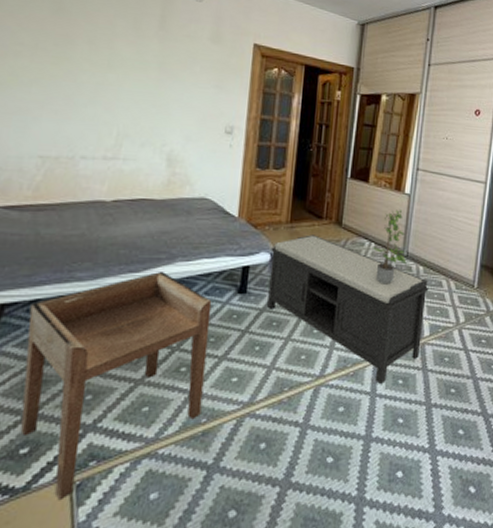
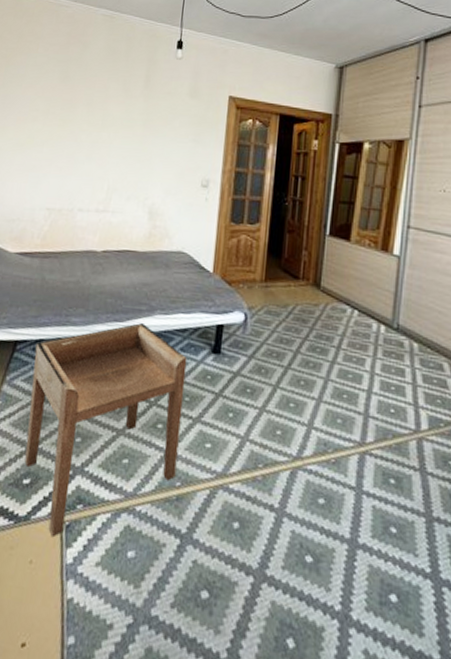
bench: present [267,235,429,384] -> none [241,296,426,480]
potted plant: present [372,210,407,285] -> none [355,273,397,361]

